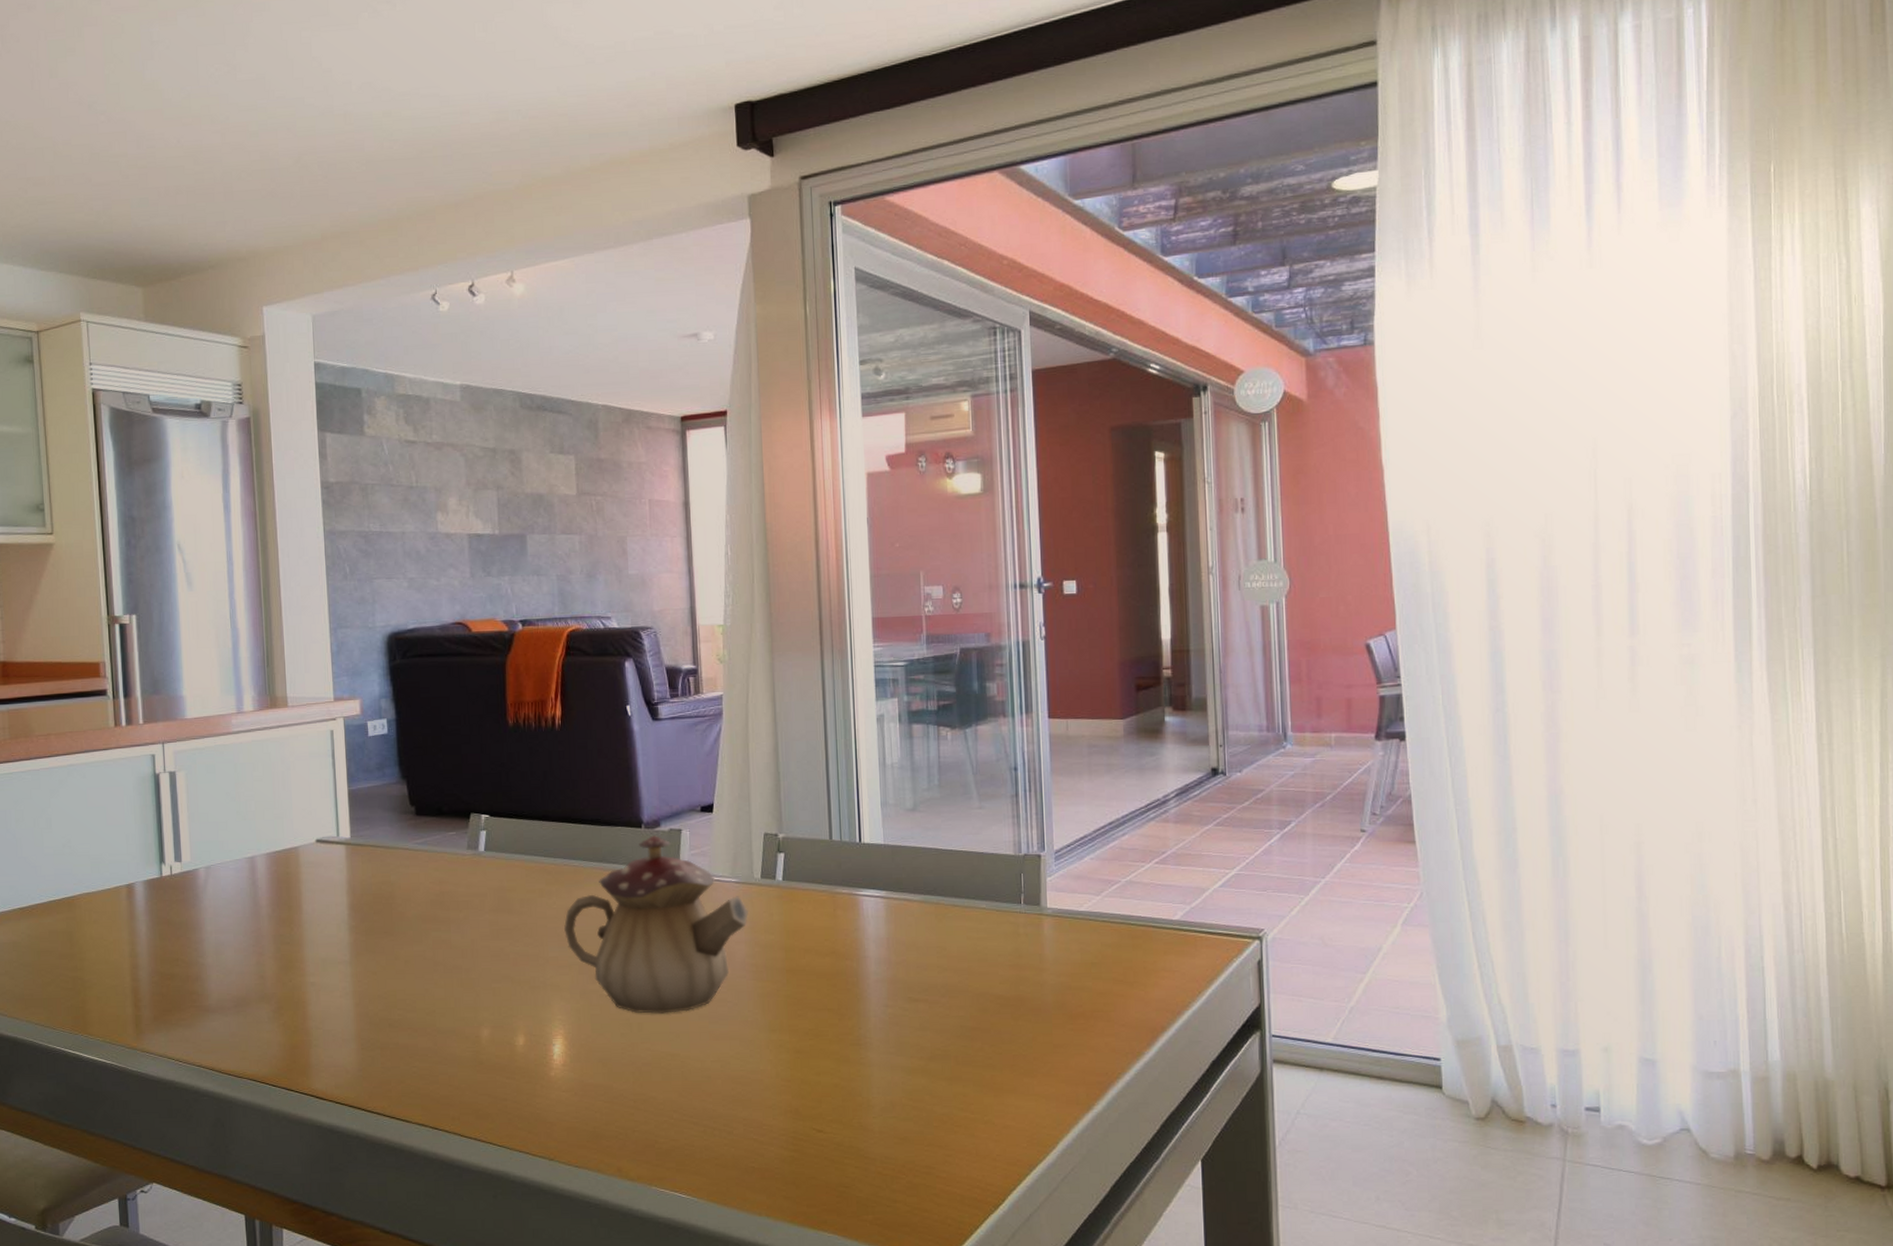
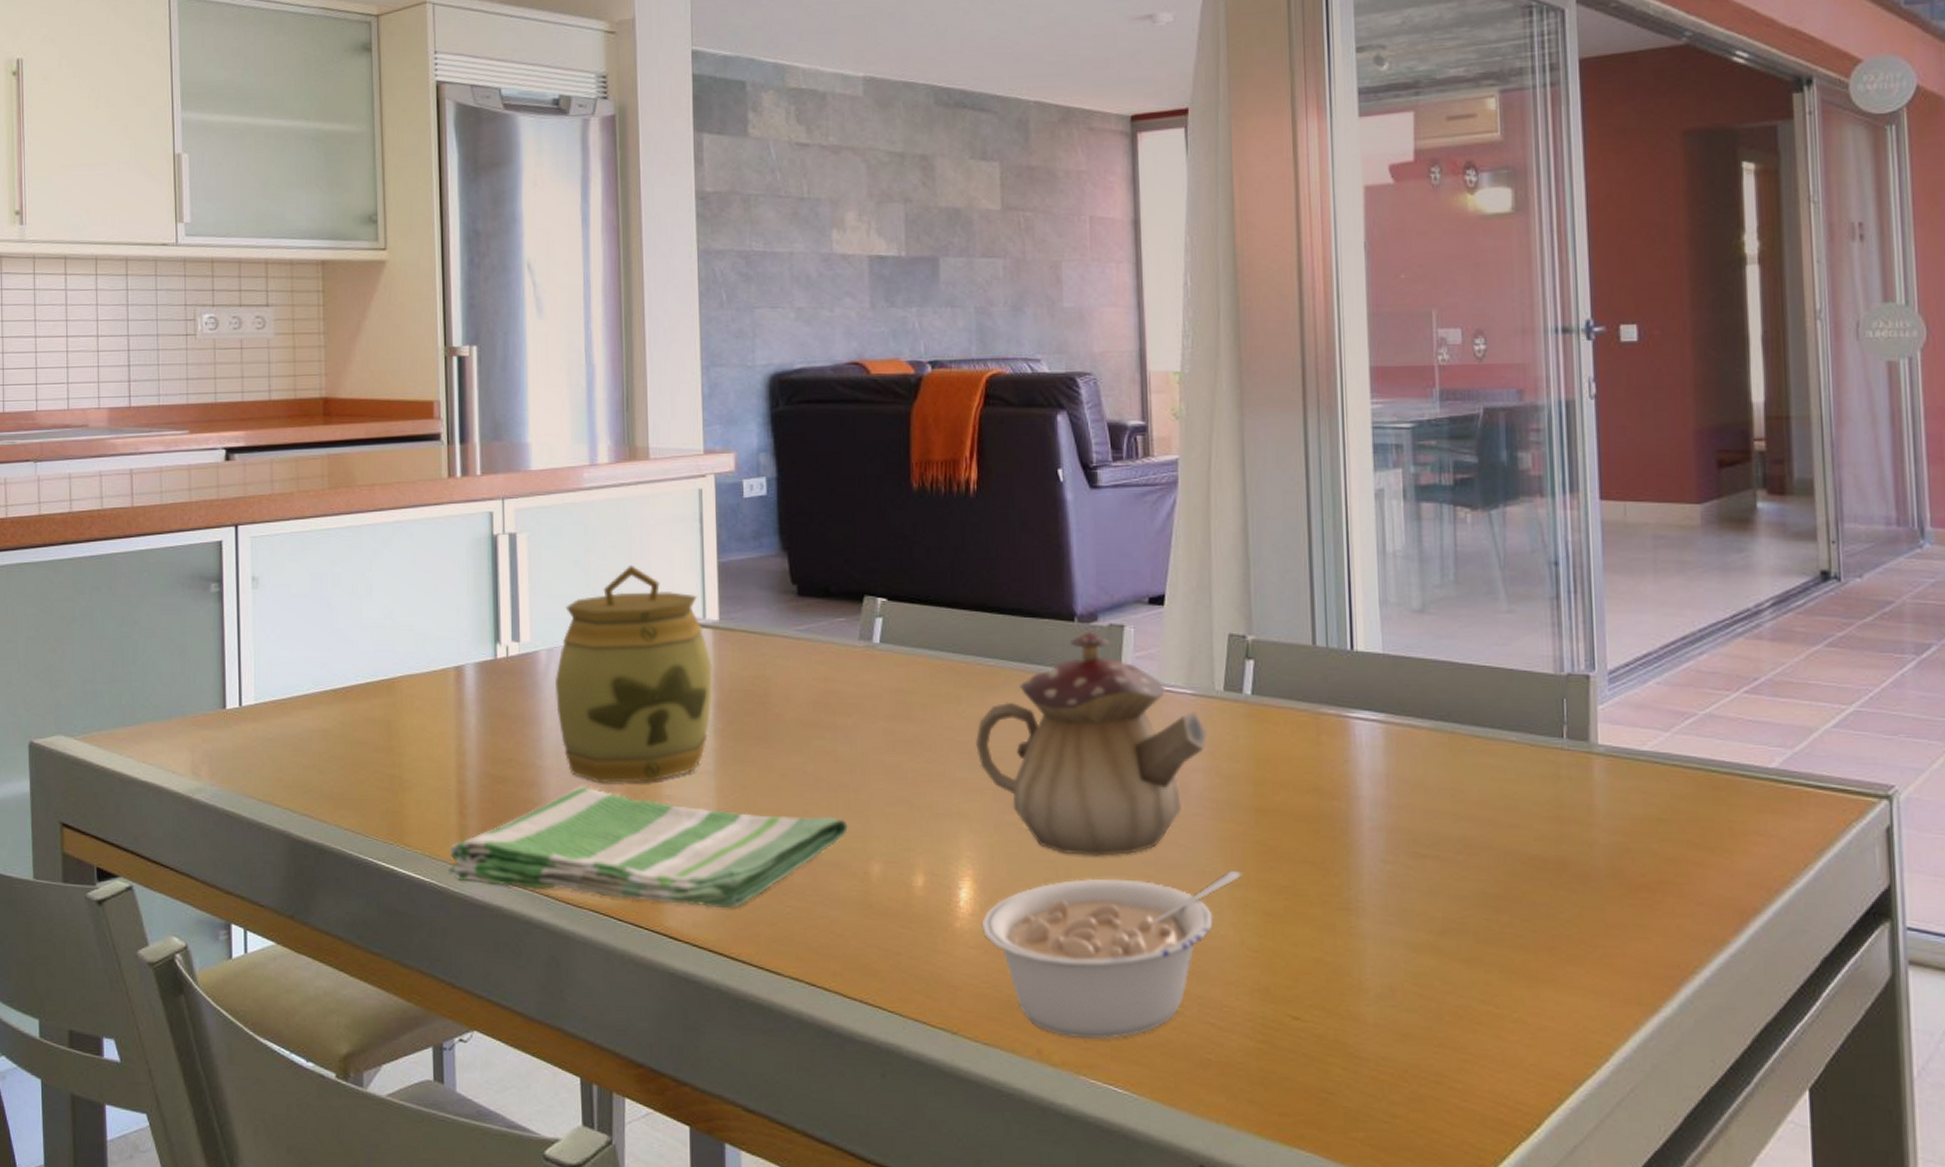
dish towel: none [127,979,462,1072] -> present [449,787,848,909]
jar: none [213,795,347,976] -> present [555,566,713,784]
legume: none [571,1020,777,1158] -> present [981,871,1242,1040]

